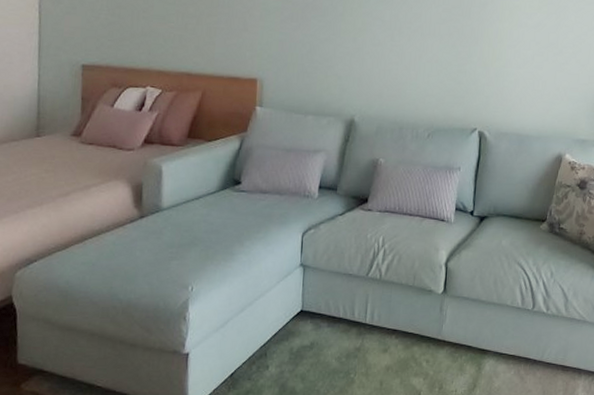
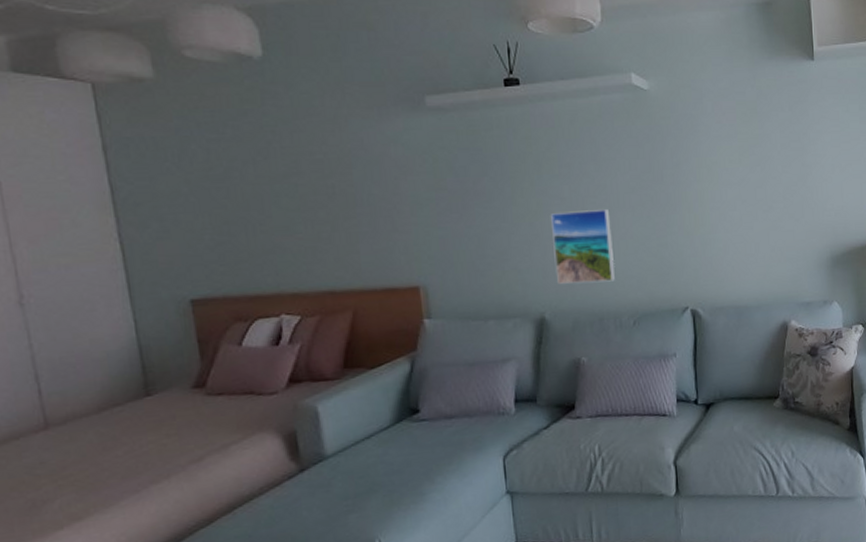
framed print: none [368,32,421,97] -> present [551,209,615,284]

